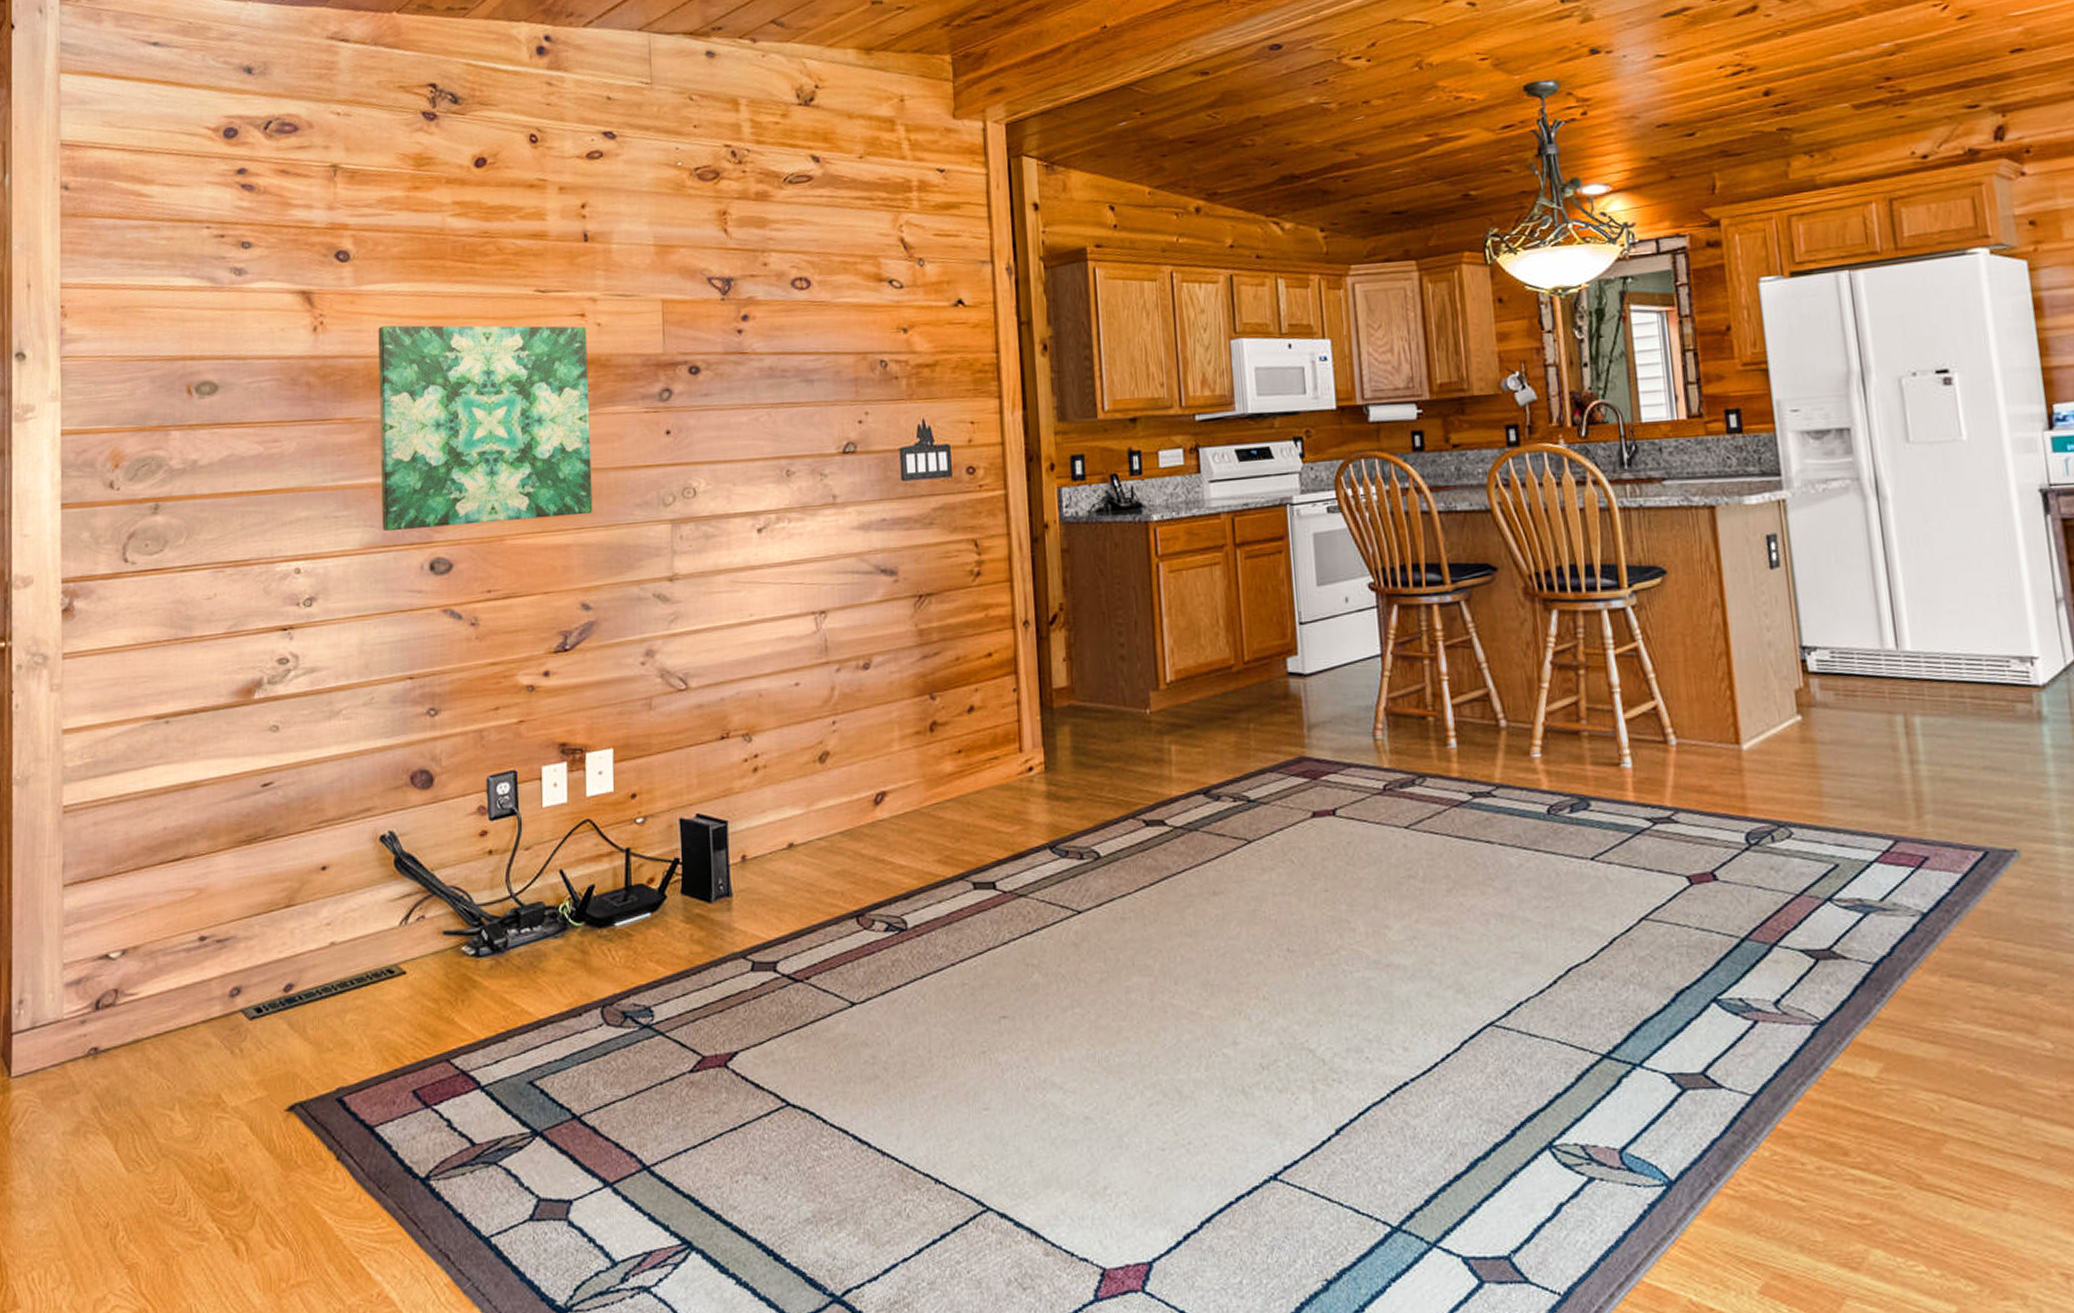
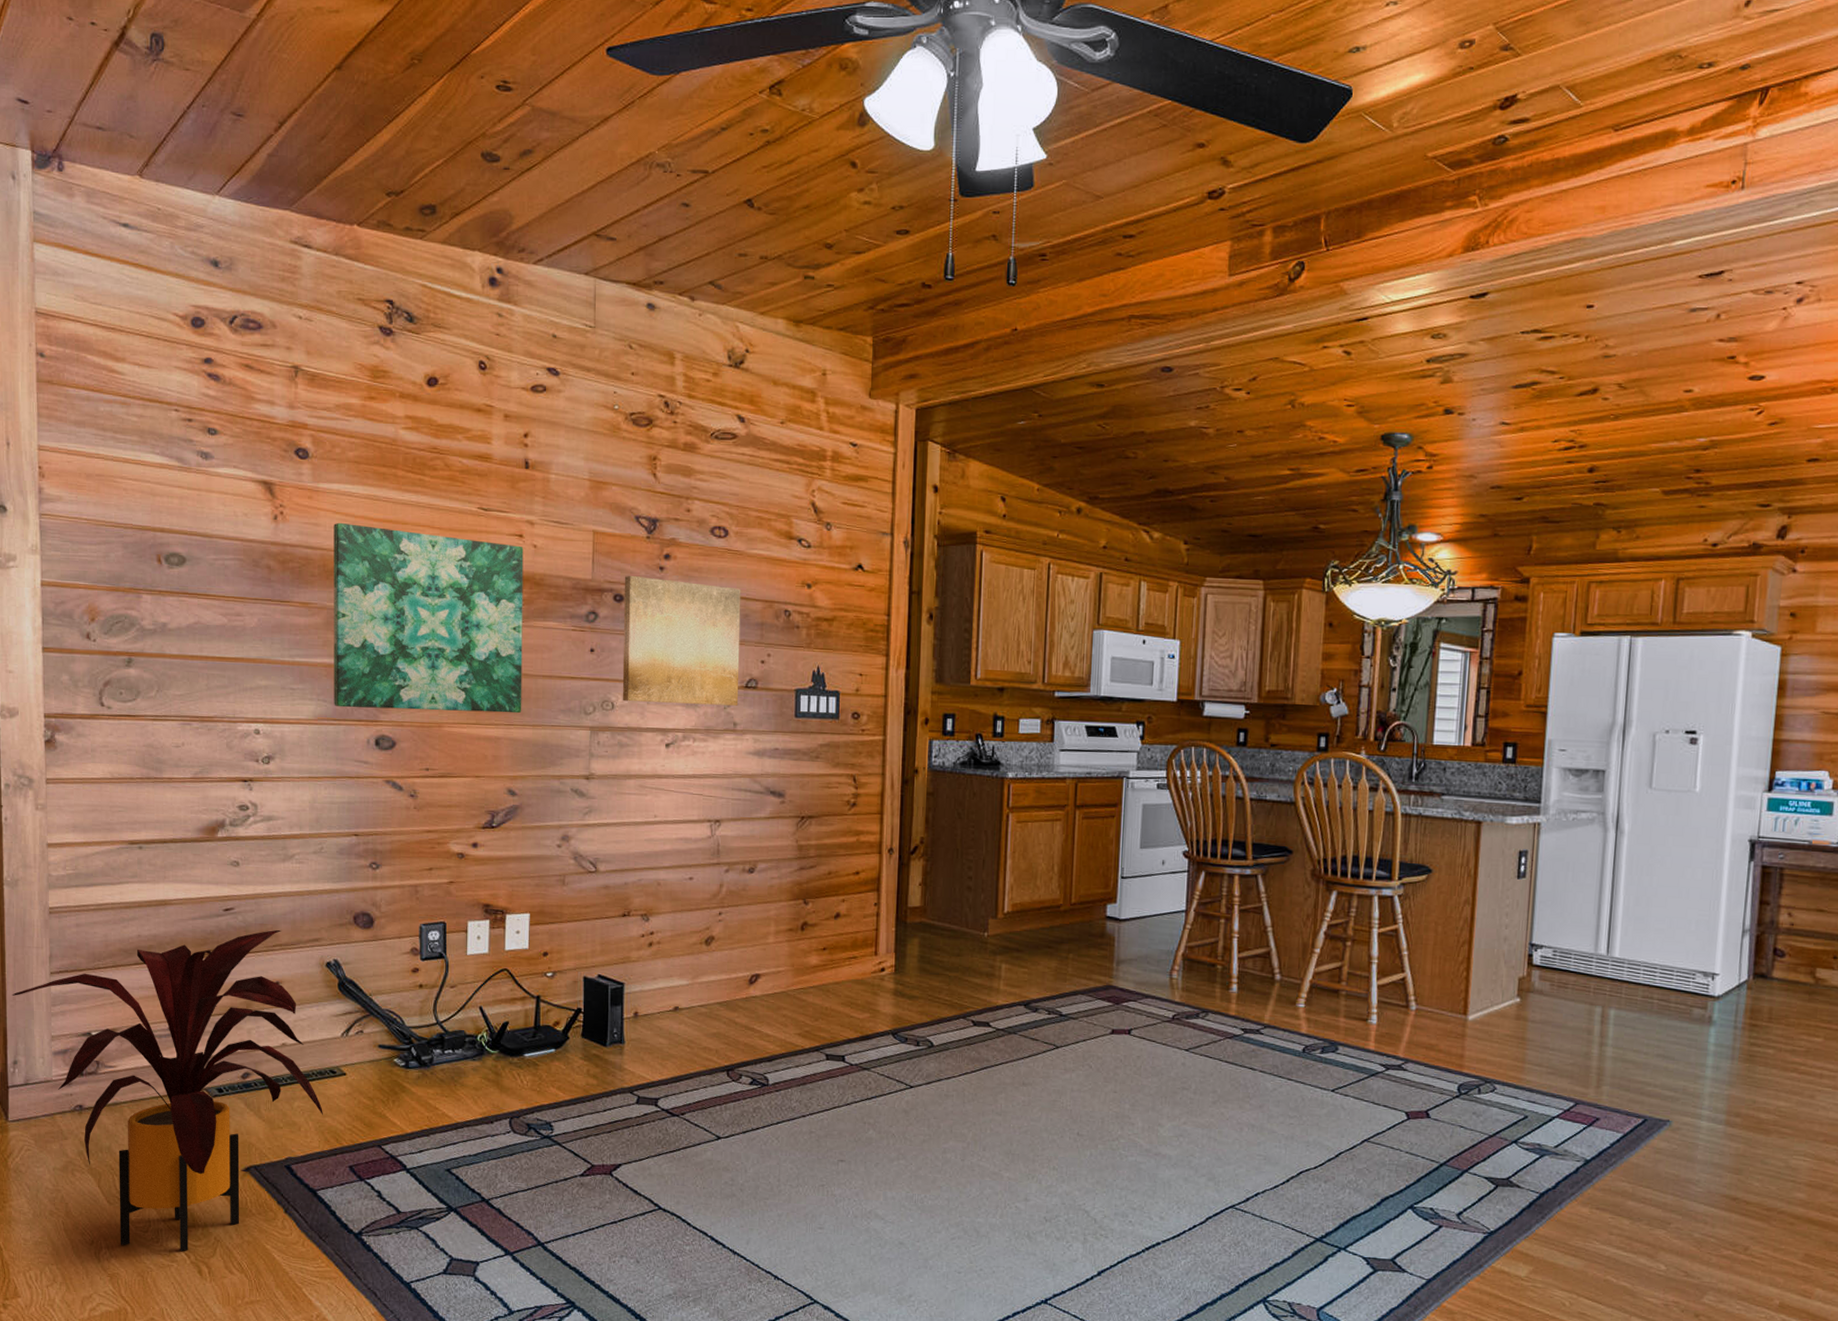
house plant: none [19,803,380,1225] -> present [12,930,323,1251]
wall art: none [699,342,837,486] -> present [622,575,741,706]

